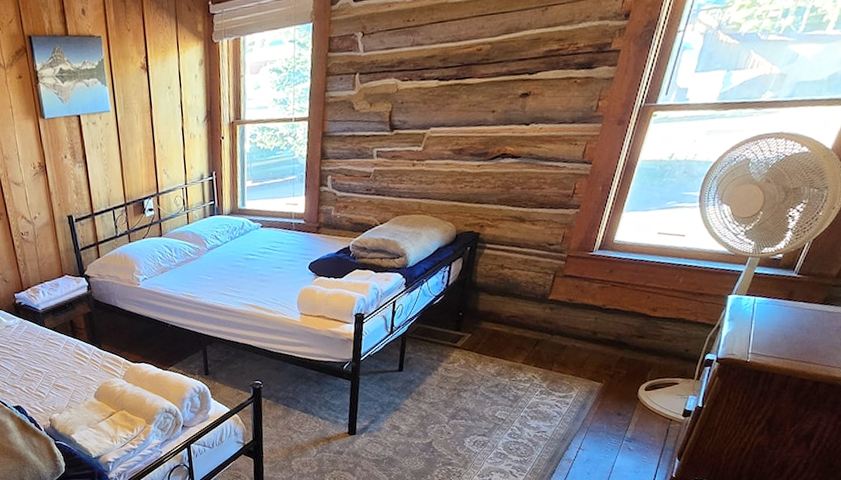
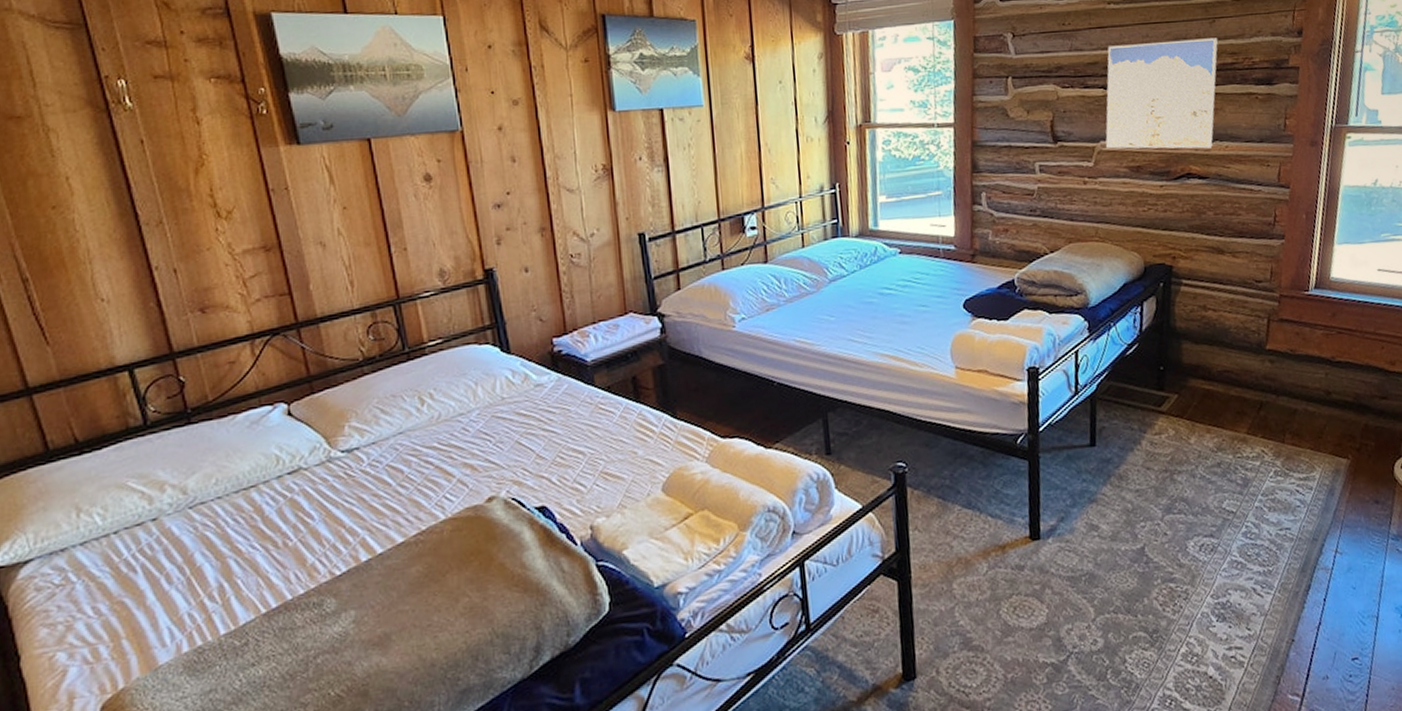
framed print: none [435,25,547,135] -> present [1105,38,1218,149]

